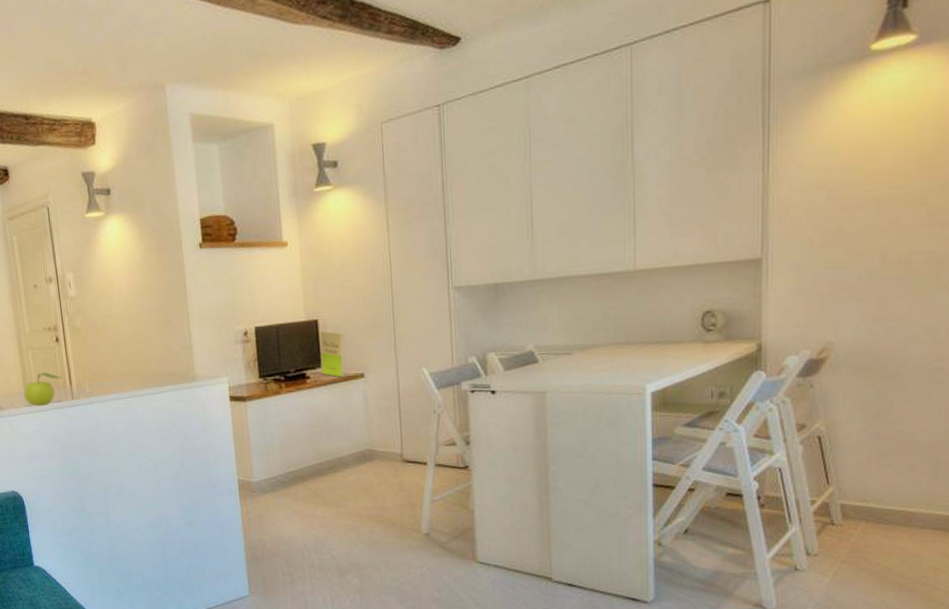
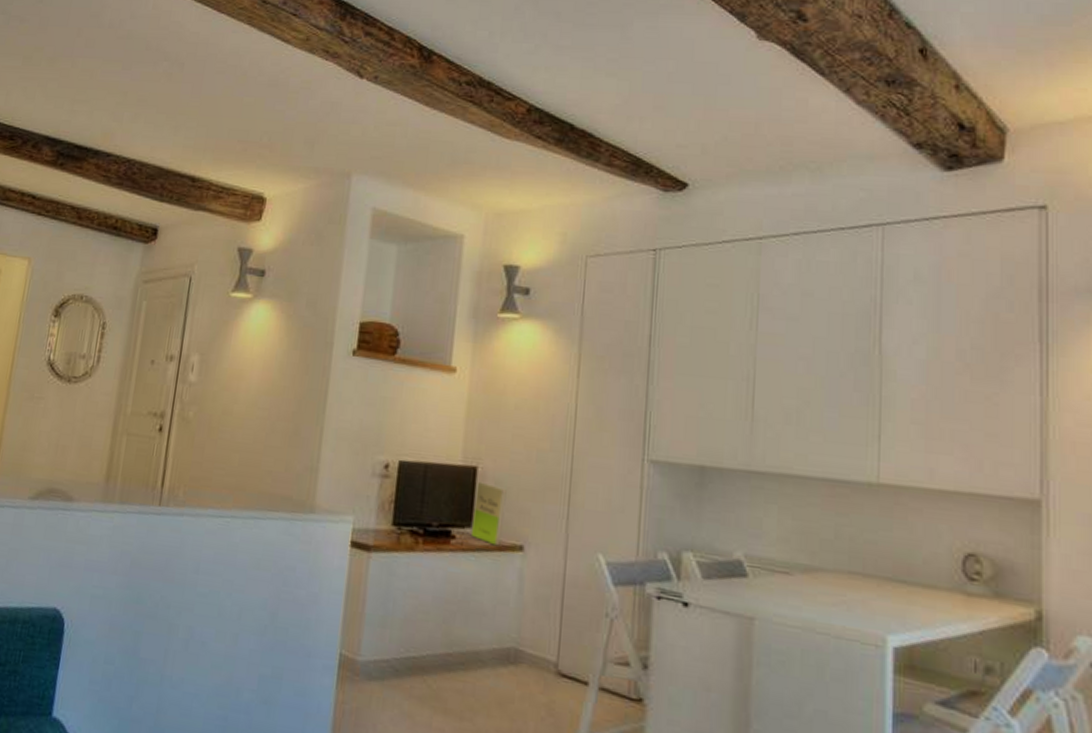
fruit: present [23,372,63,407] -> none [102,464,155,507]

